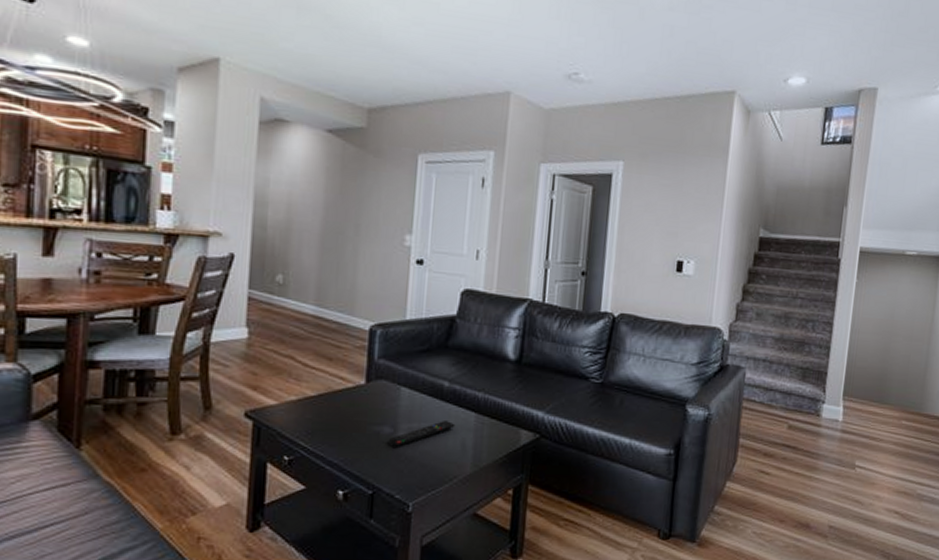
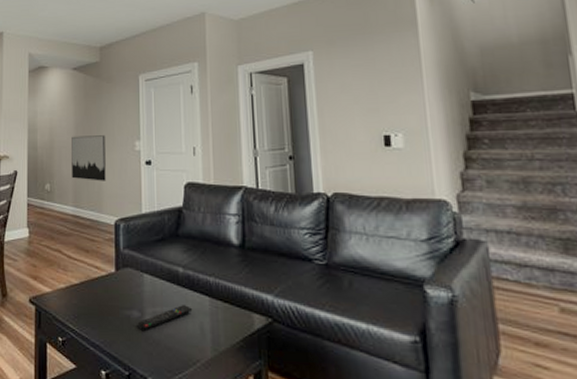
wall art: none [315,218,366,279] -> present [72,135,106,181]

